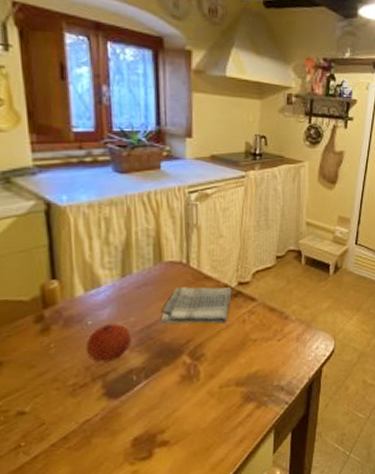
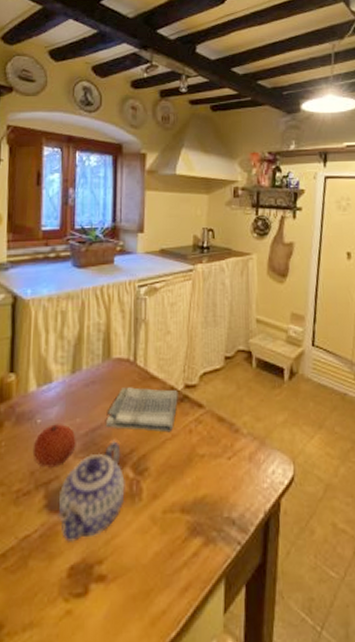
teapot: none [117,334,183,420] -> present [58,441,125,542]

